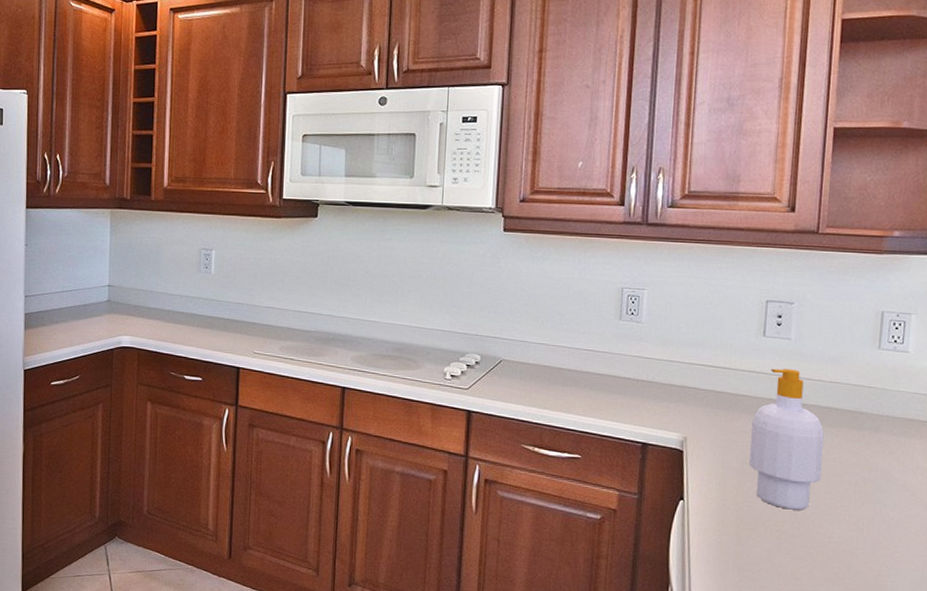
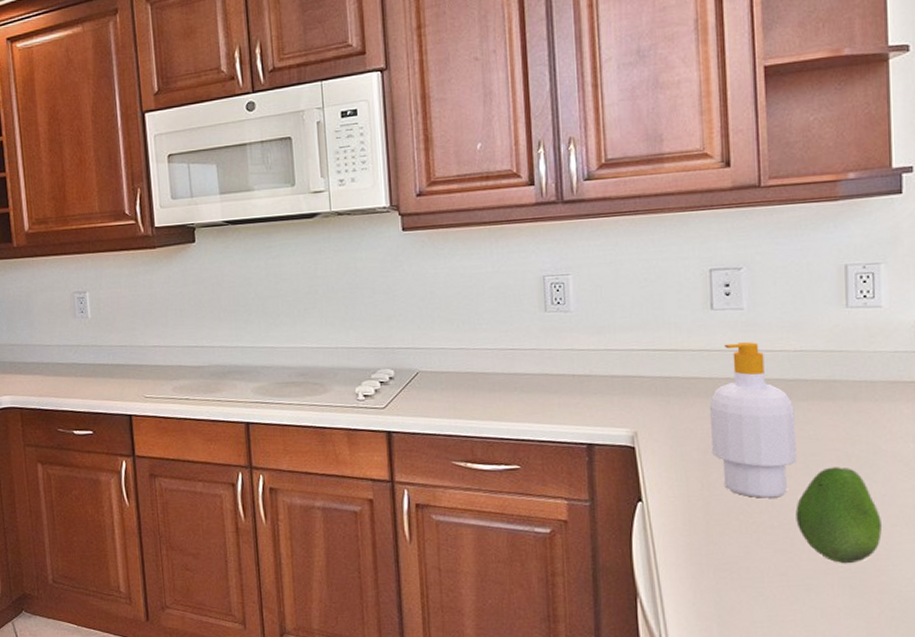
fruit: none [814,489,887,577] -> present [795,467,882,564]

